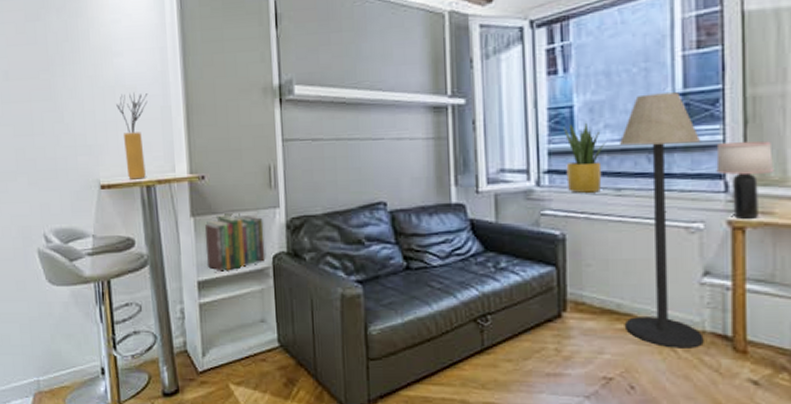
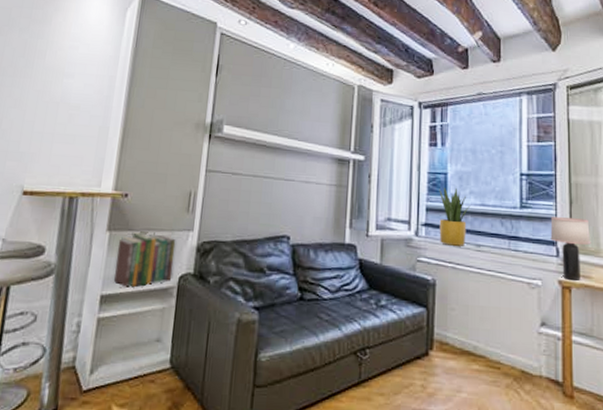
vase: present [116,93,148,180] -> none [53,111,90,190]
floor lamp: present [618,92,704,348] -> none [480,171,541,391]

